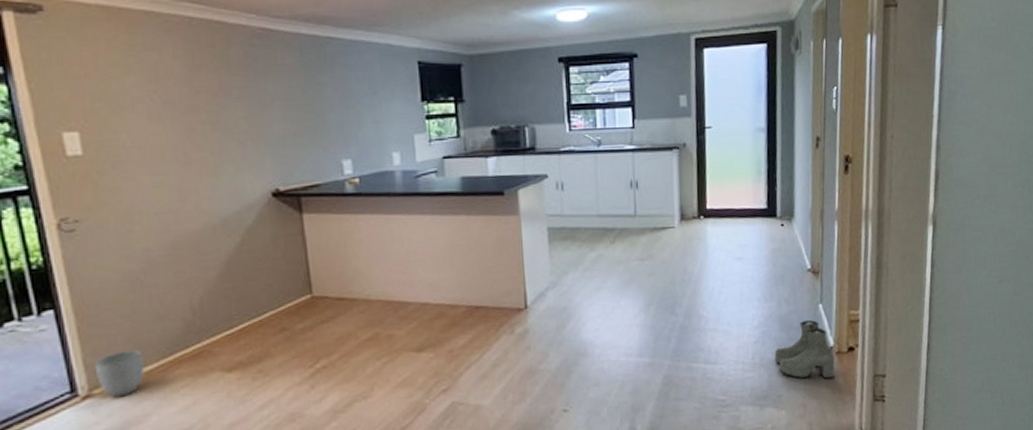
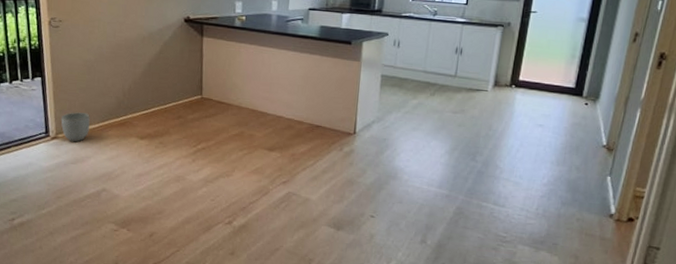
boots: present [774,319,835,379] -> none [556,187,614,240]

